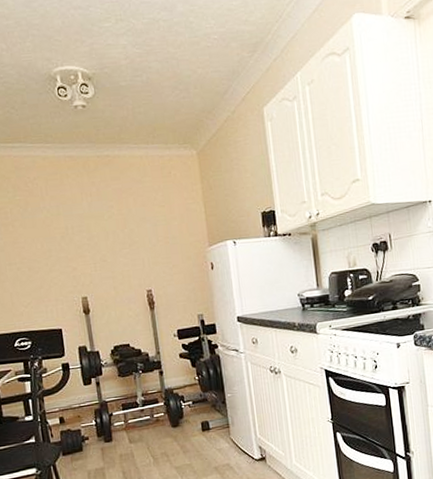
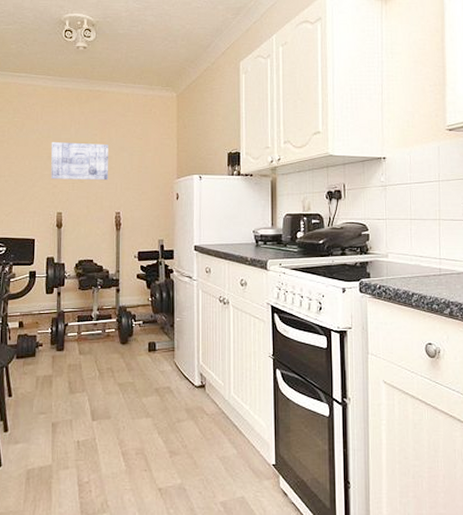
wall art: none [62,216,134,262] -> present [51,141,109,181]

